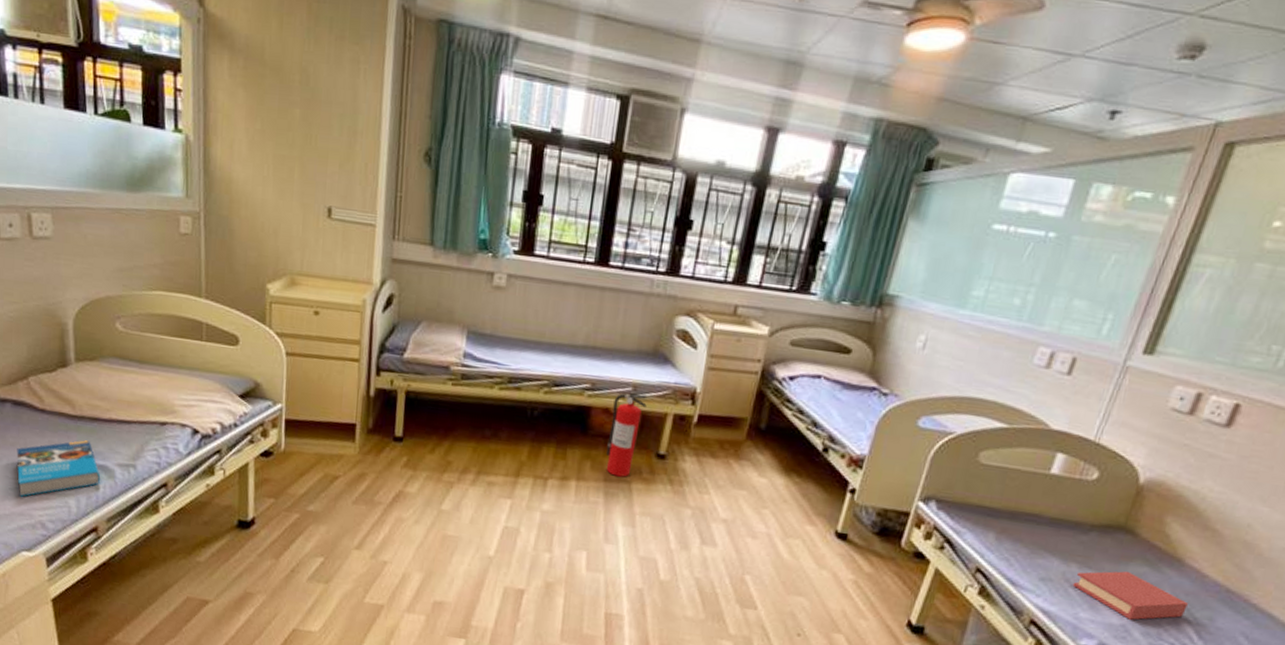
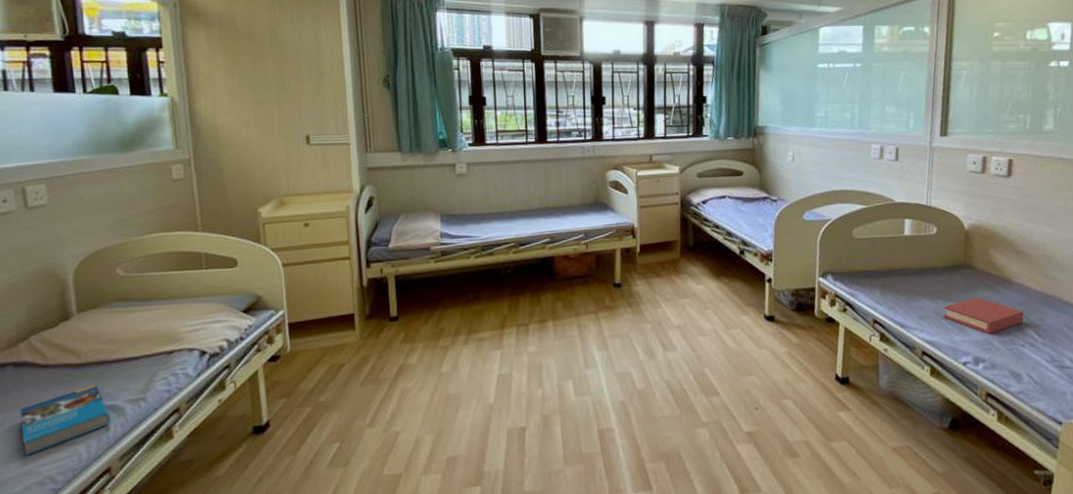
fire extinguisher: present [606,393,647,477] -> none [571,238,598,310]

